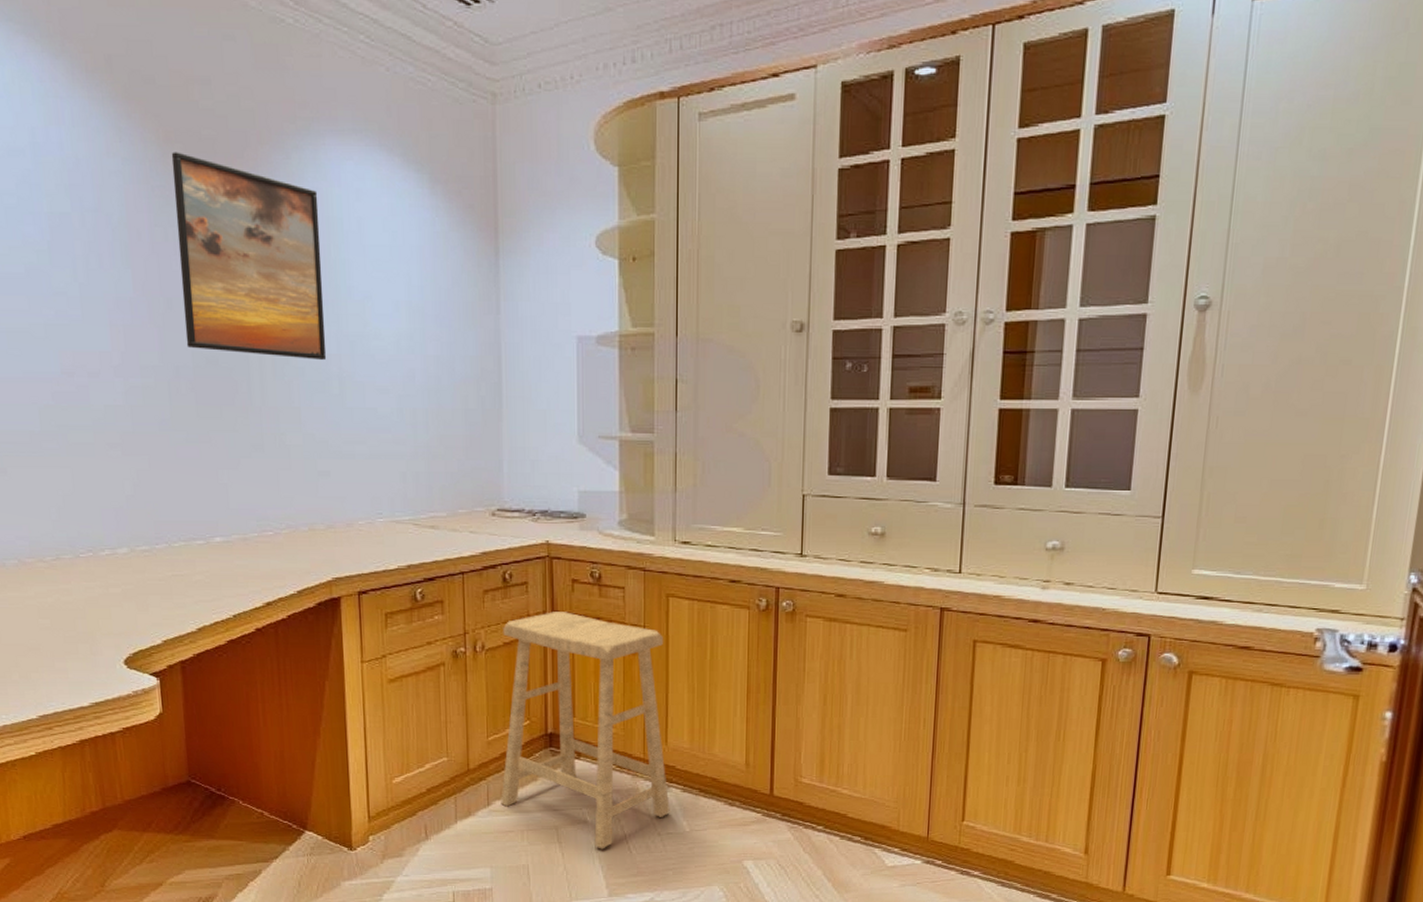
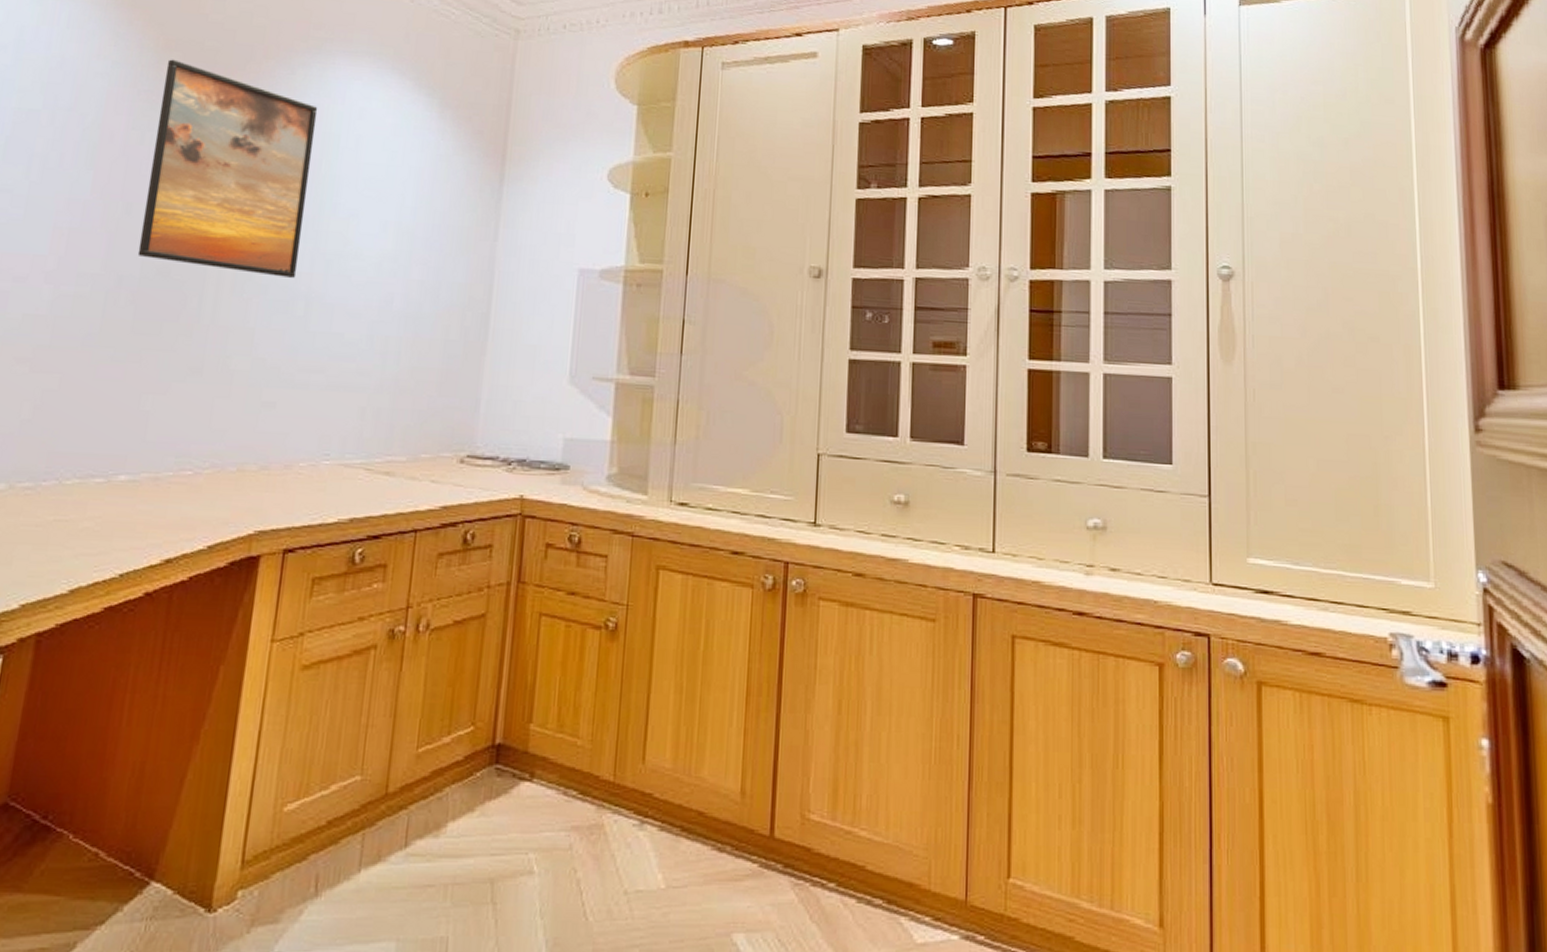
stool: present [501,612,670,849] -> none [422,583,649,914]

